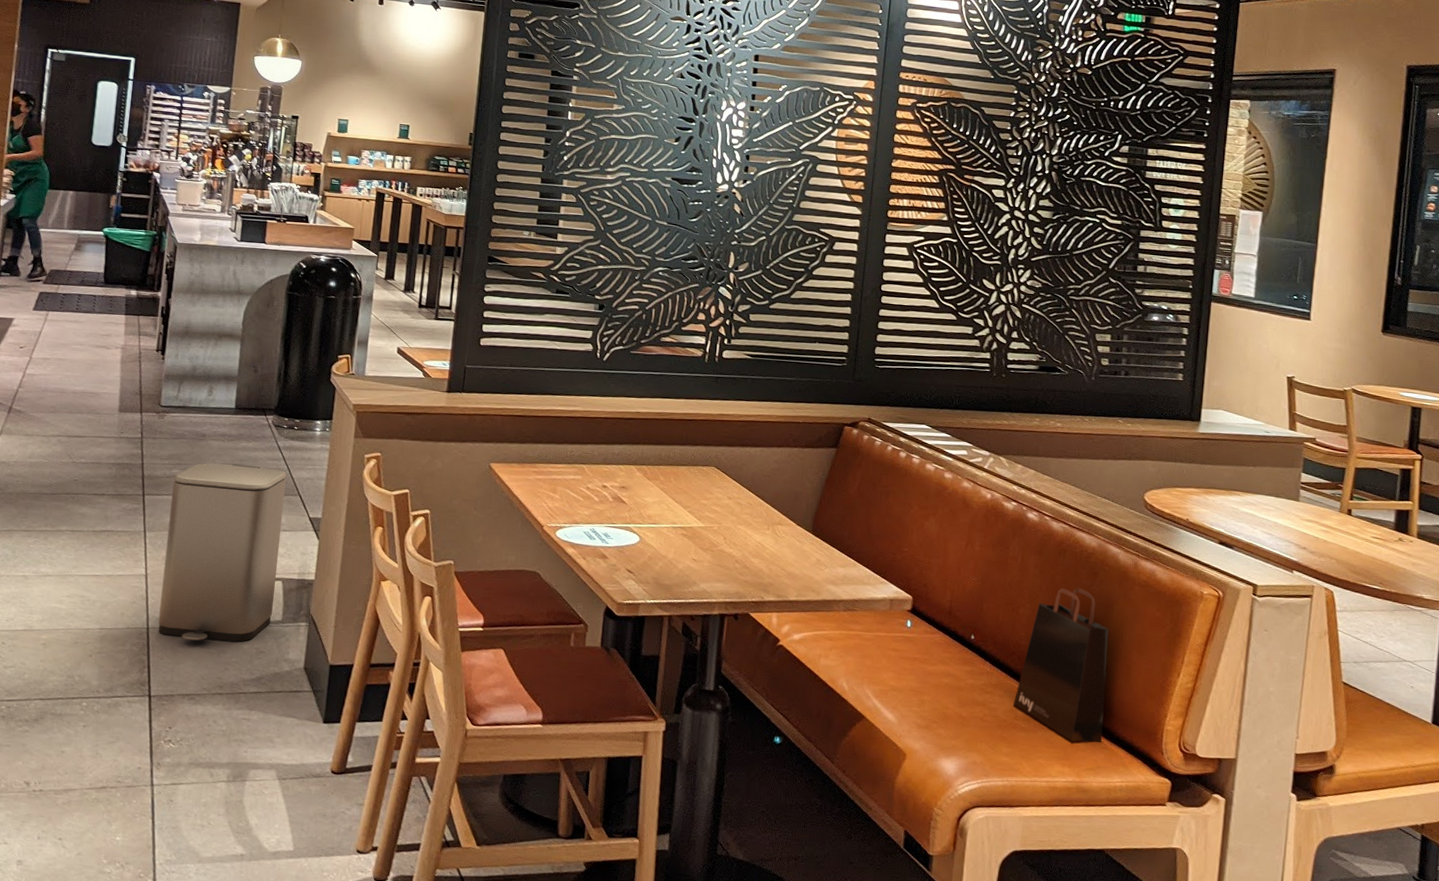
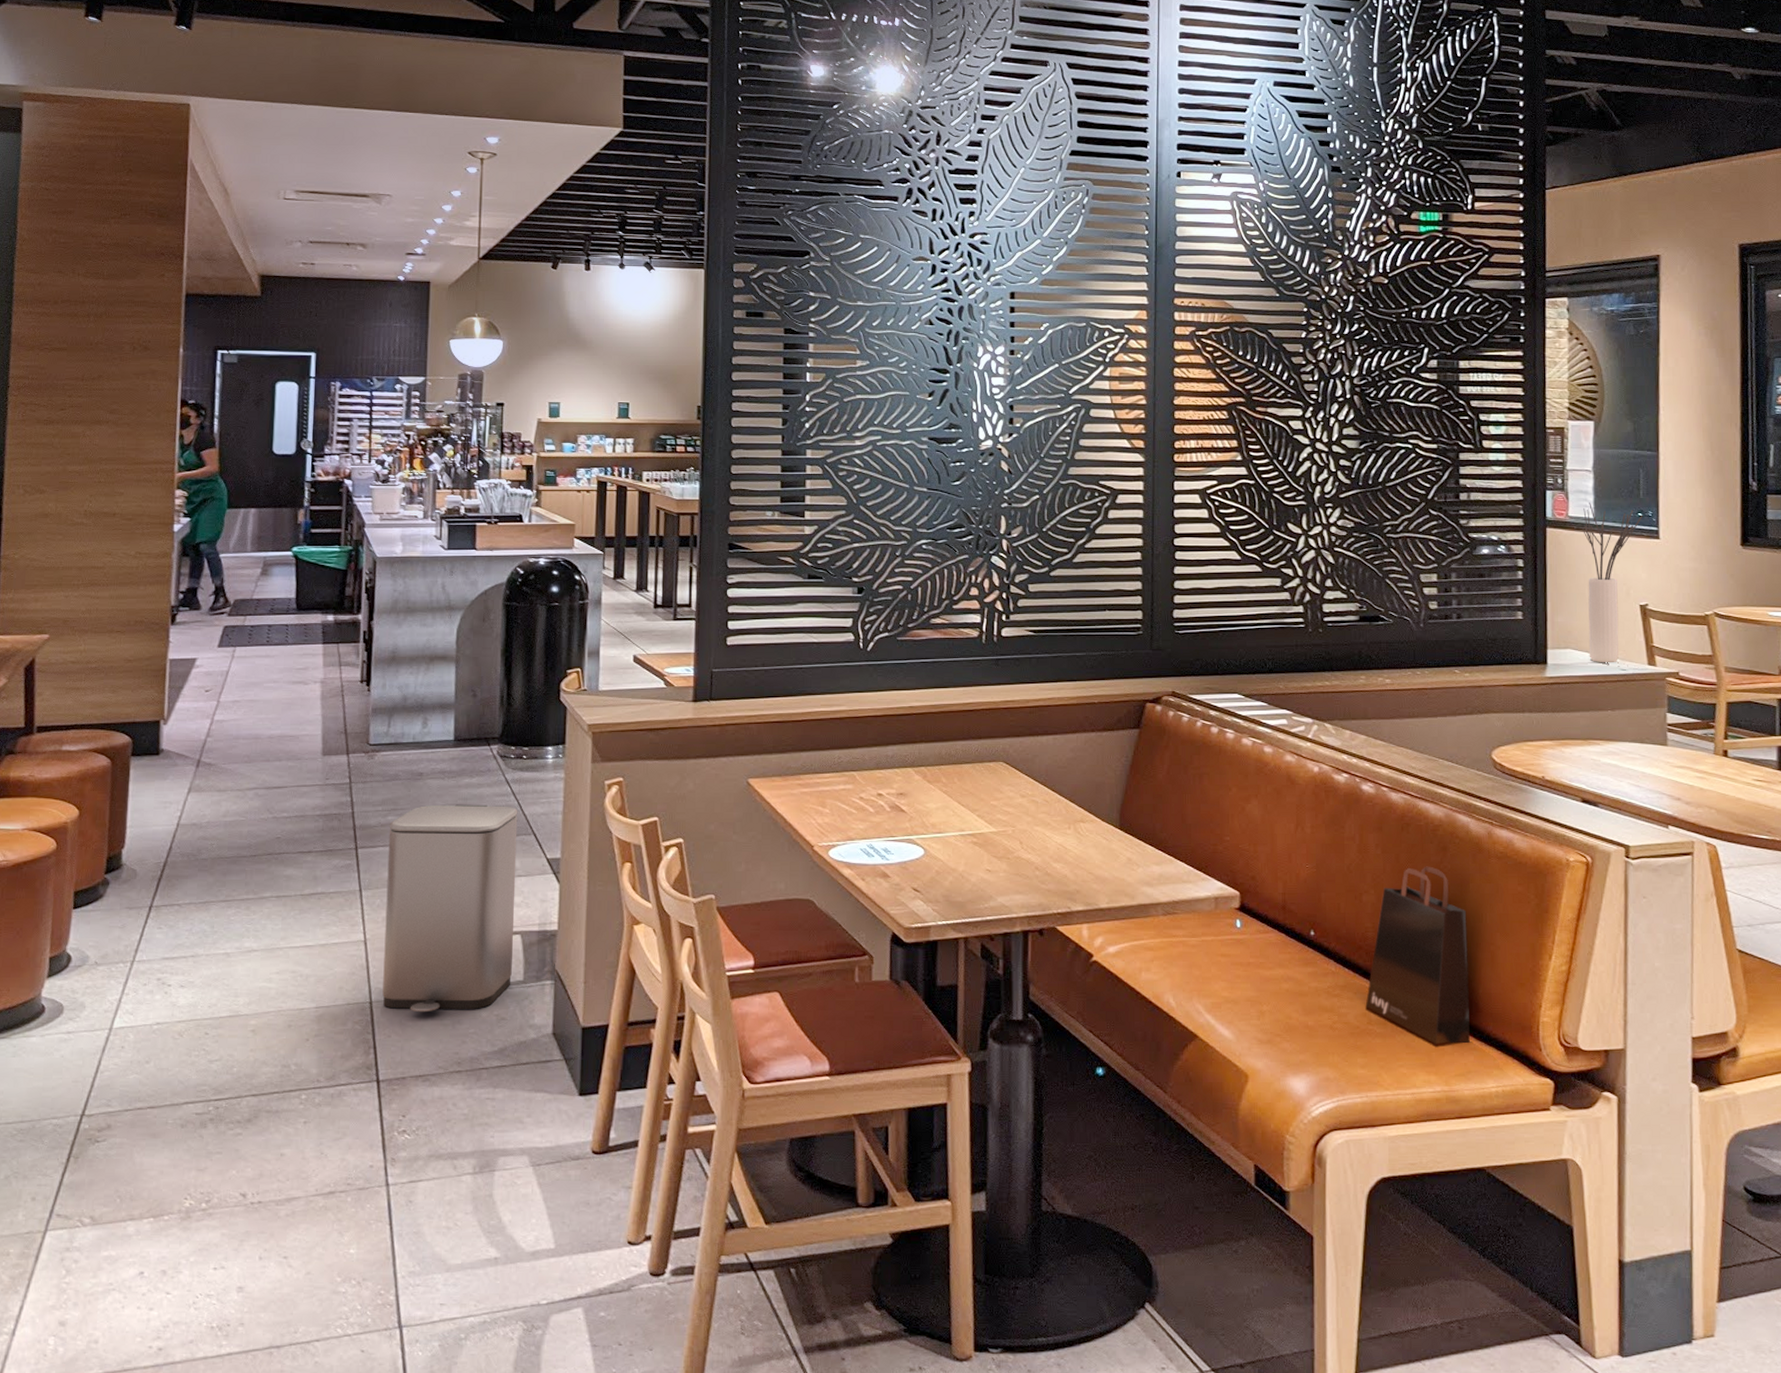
vase: none [1238,283,1298,426] -> present [1581,503,1643,663]

